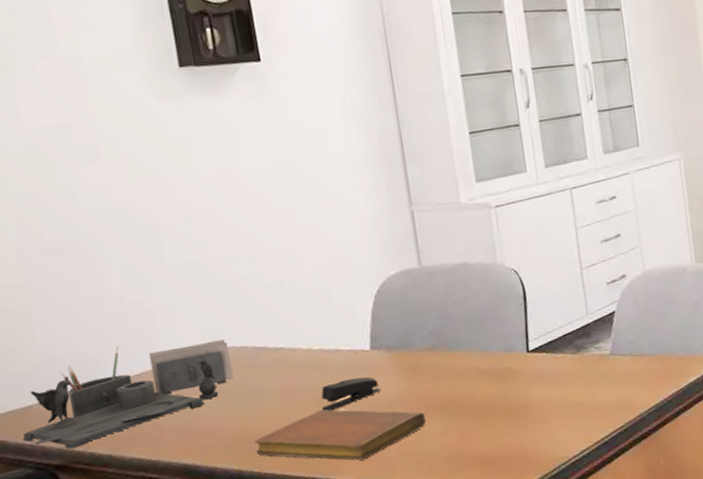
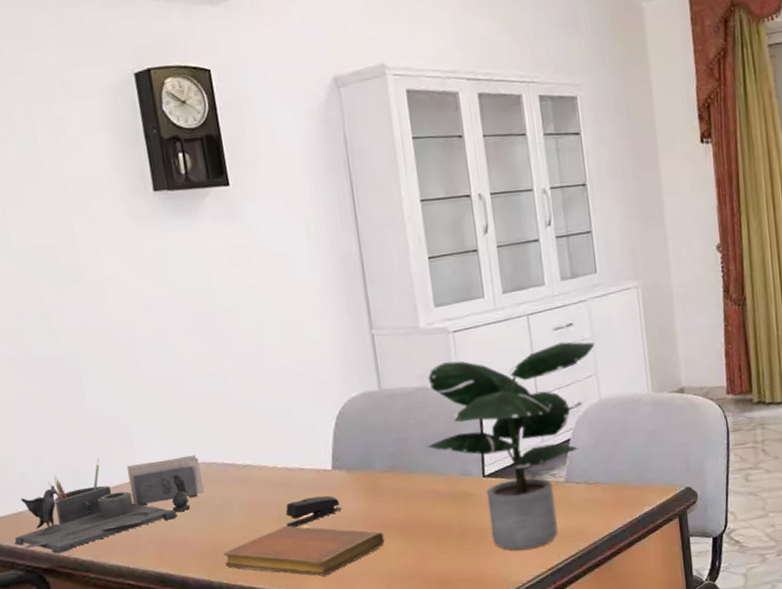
potted plant: none [469,214,639,426] -> present [427,342,596,551]

